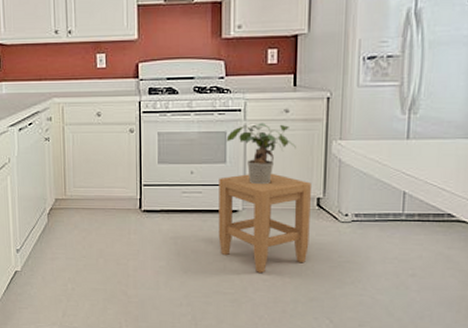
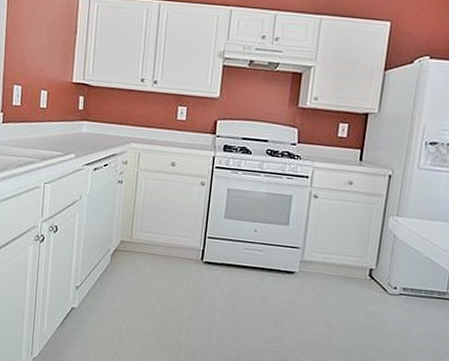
stool: present [218,173,311,273] -> none [273,238,366,335]
potted plant: present [226,123,296,185] -> none [291,191,356,251]

